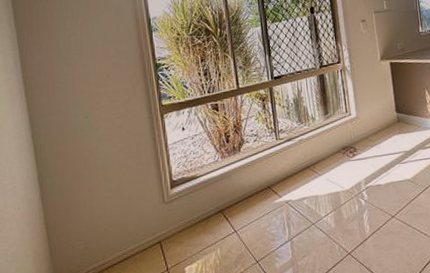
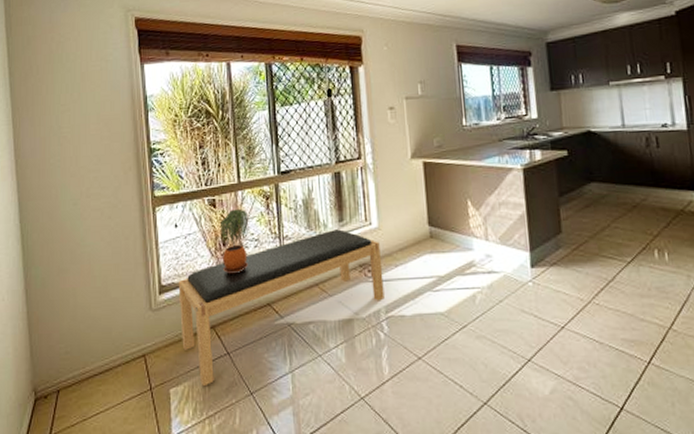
bench: none [187,121,364,262] -> present [178,229,385,387]
potted plant: none [222,110,250,166] -> present [219,208,251,274]

